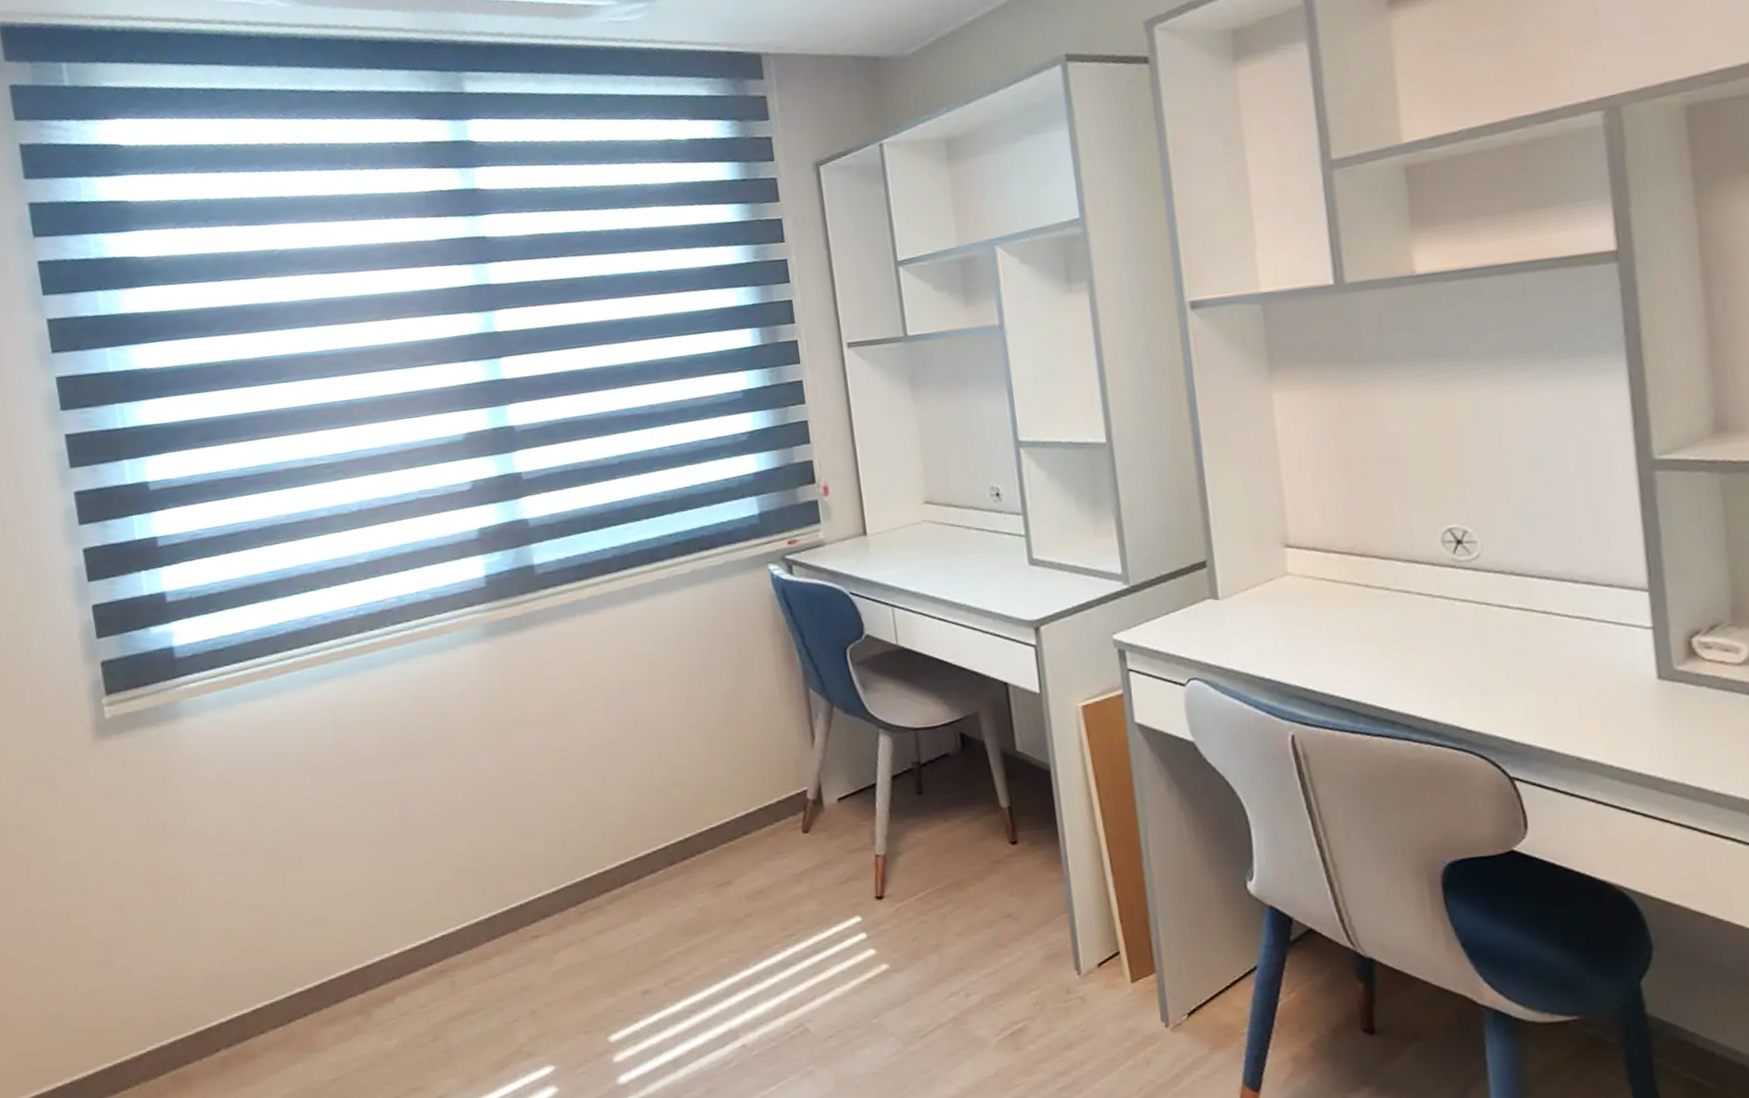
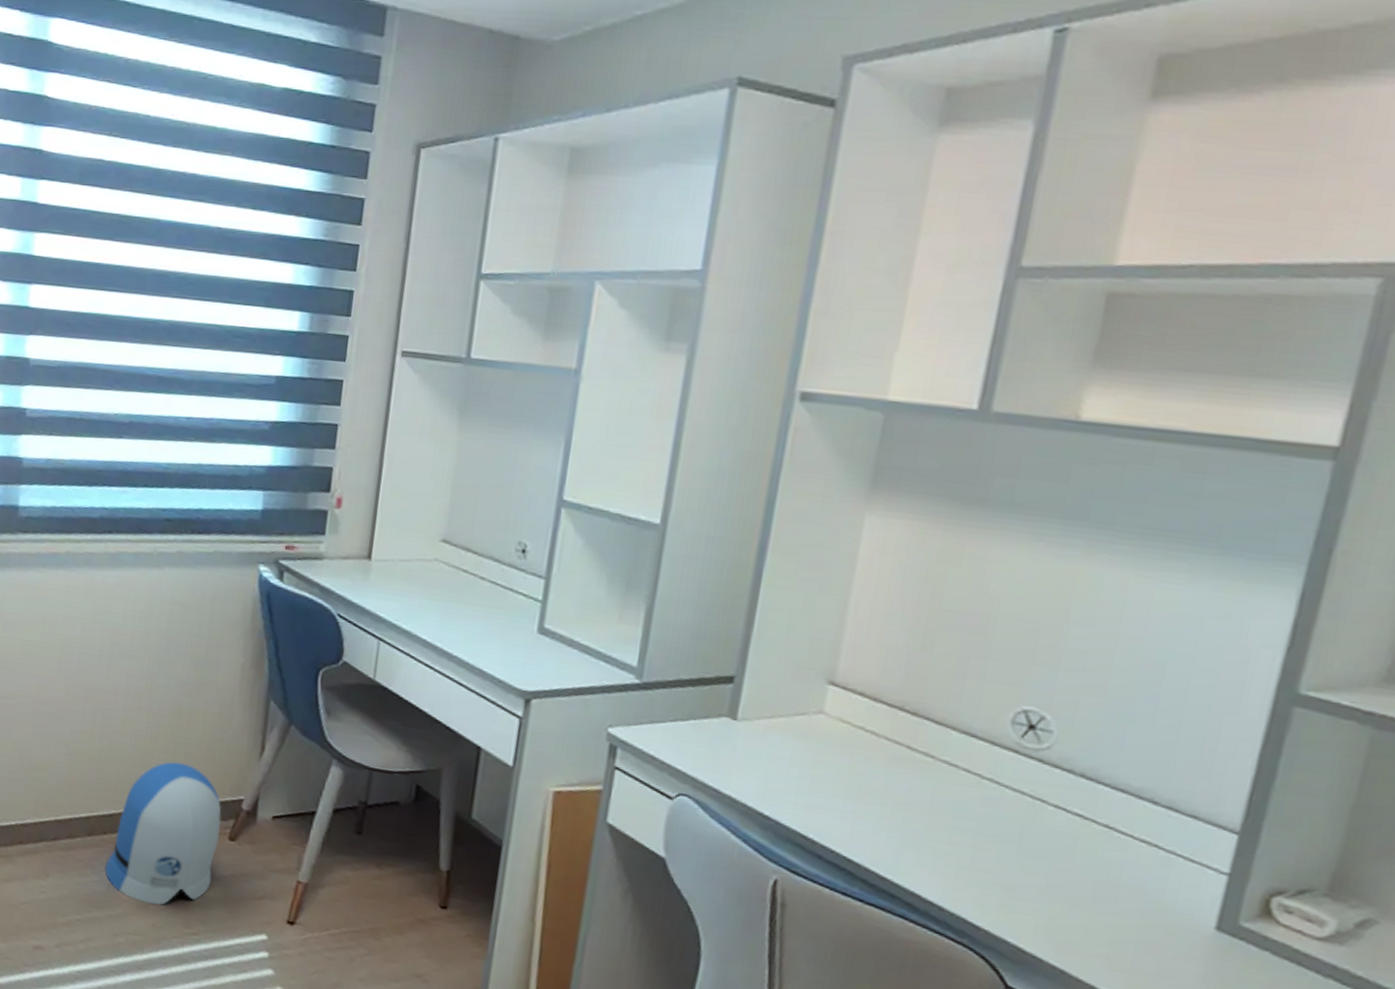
sun visor: none [692,770,797,918] -> present [105,762,222,905]

